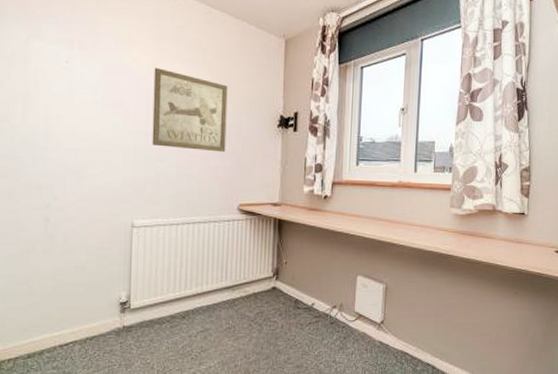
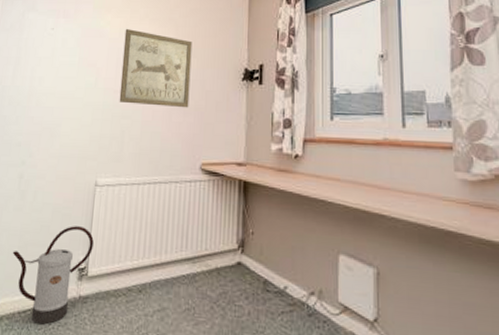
watering can: none [46,265,134,354] -> present [12,226,94,325]

